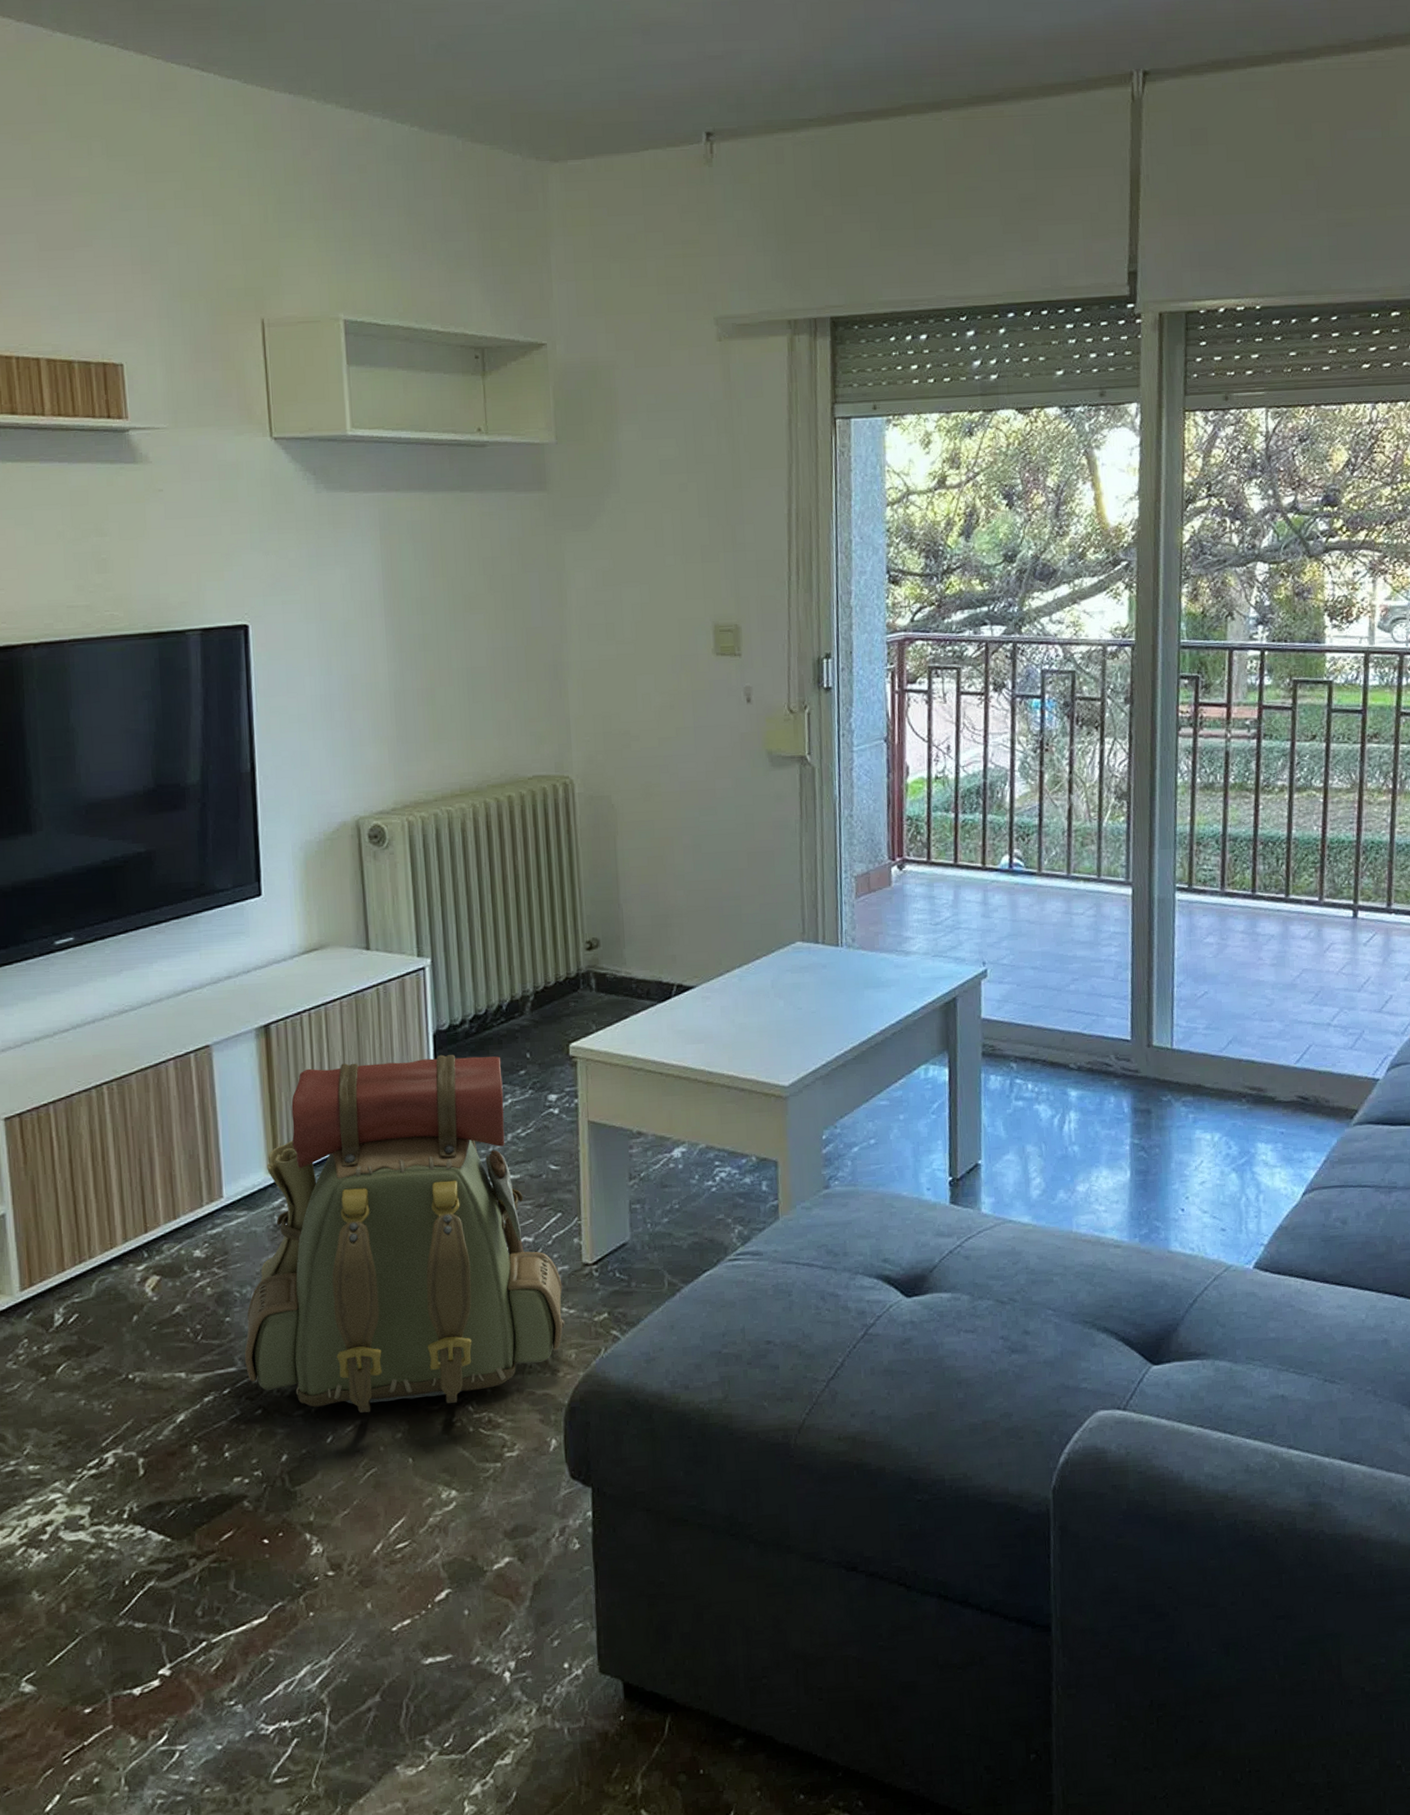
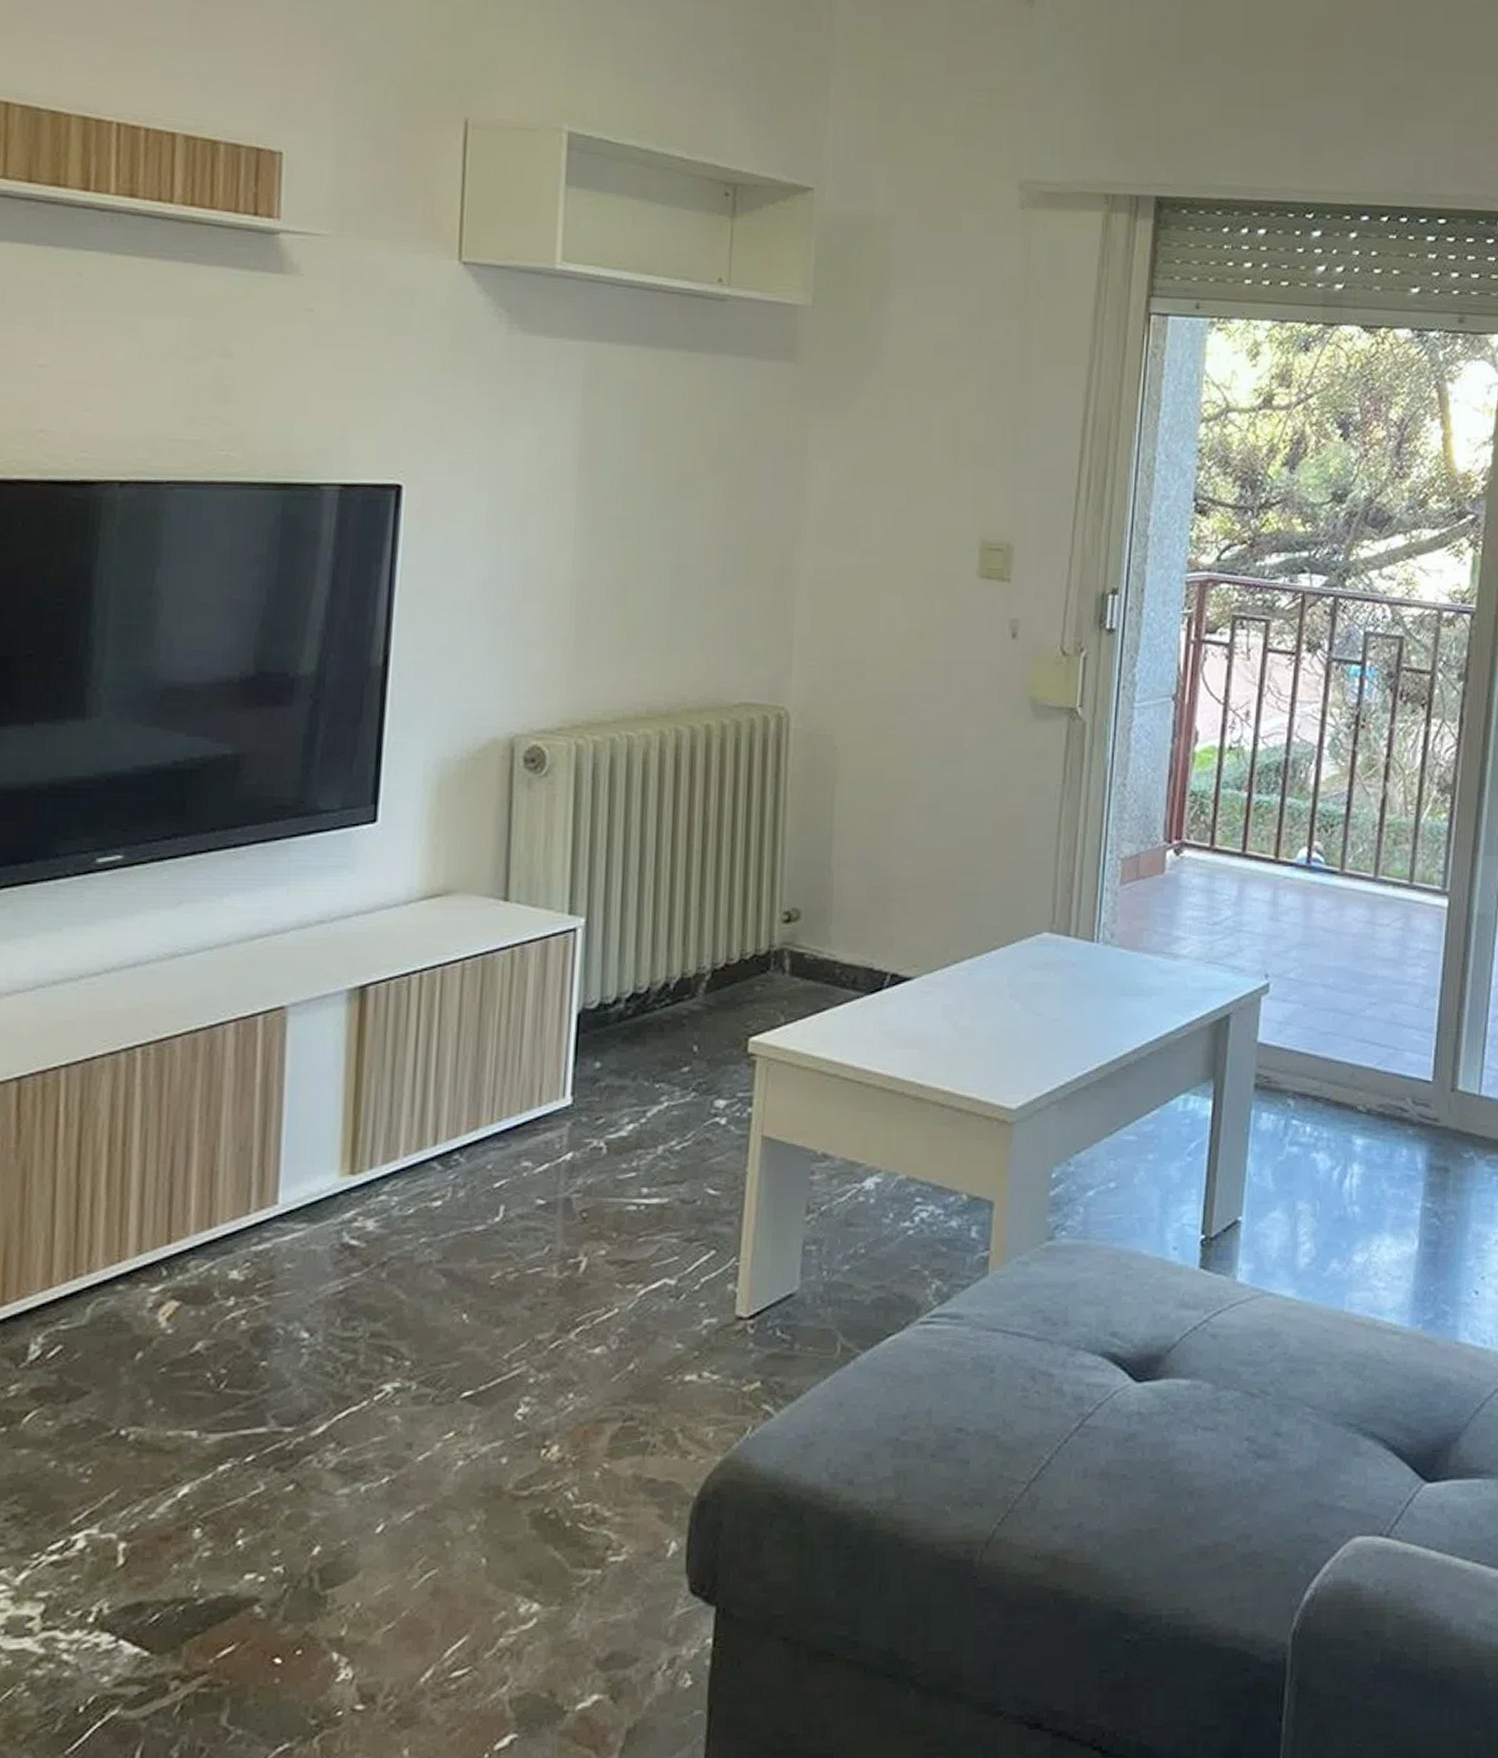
backpack: present [244,1054,565,1413] -> none [279,1039,707,1496]

